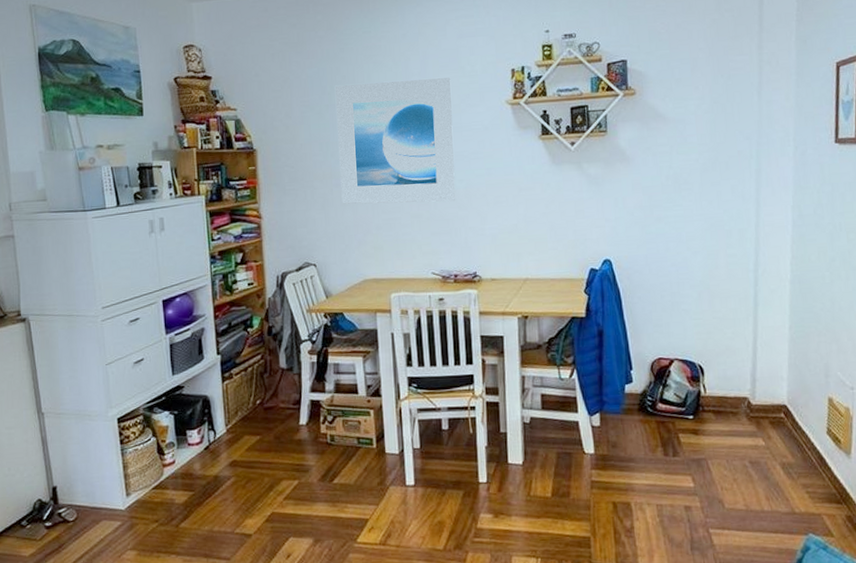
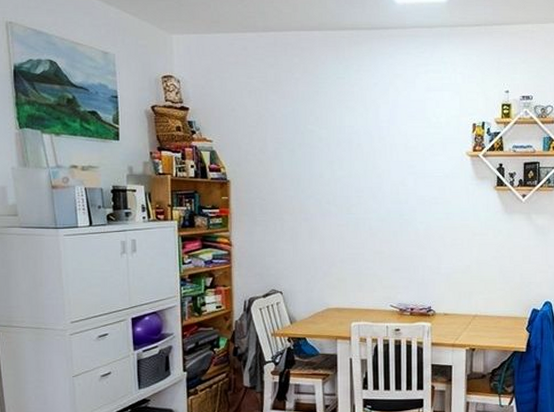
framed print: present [334,78,456,204] -> none [308,127,417,241]

